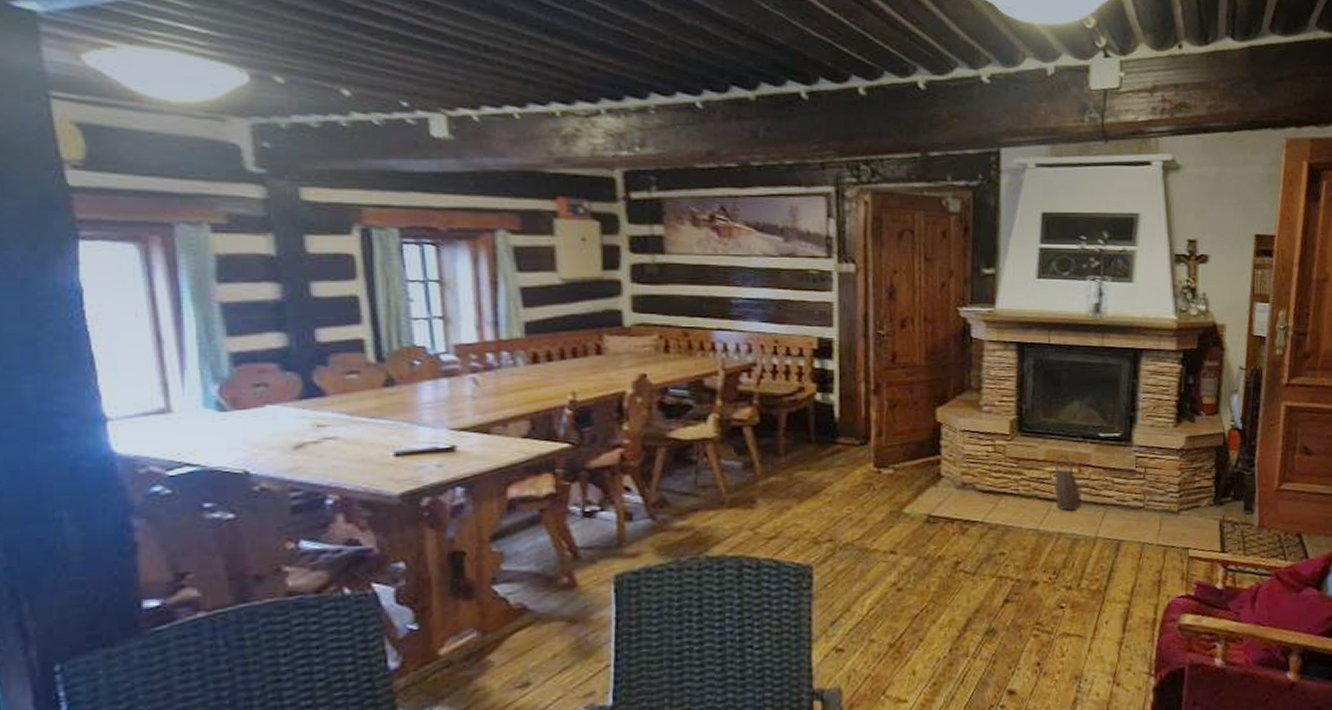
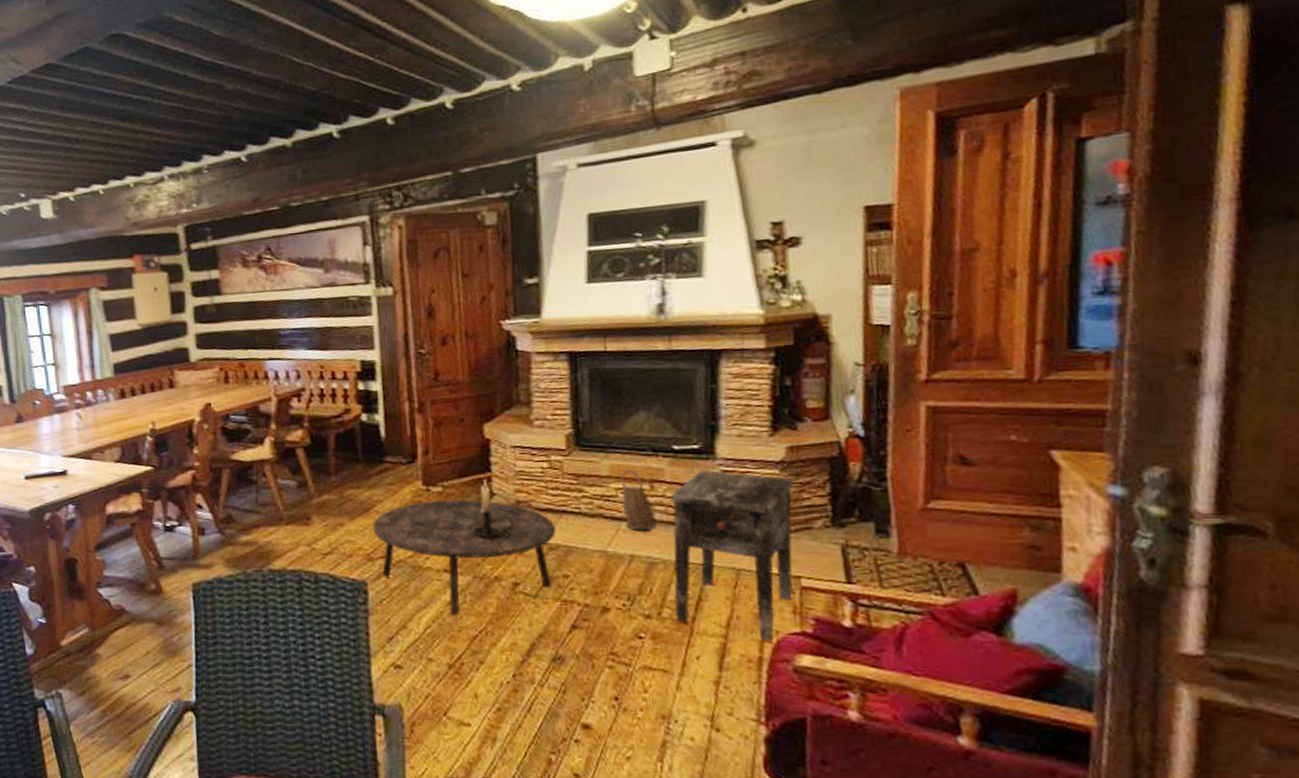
coffee table: none [821,481,997,596] -> present [372,499,557,616]
candle holder: none [918,461,960,521] -> present [470,478,515,540]
side table: none [1091,455,1189,605] -> present [670,469,794,642]

